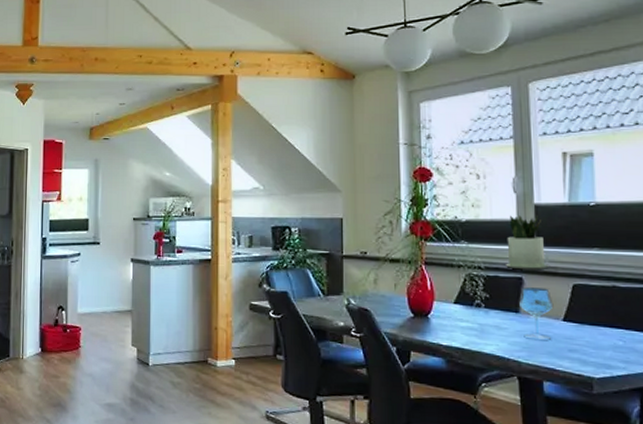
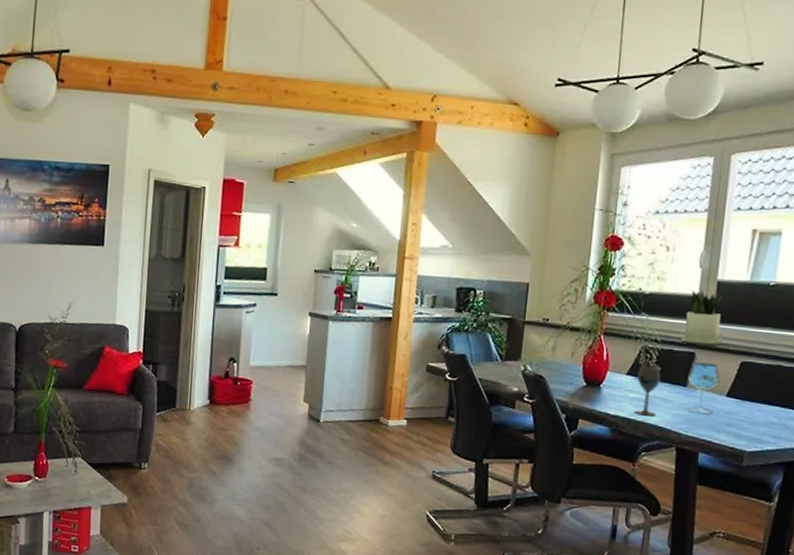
wine glass: none [465,292,492,345] -> present [635,364,661,417]

